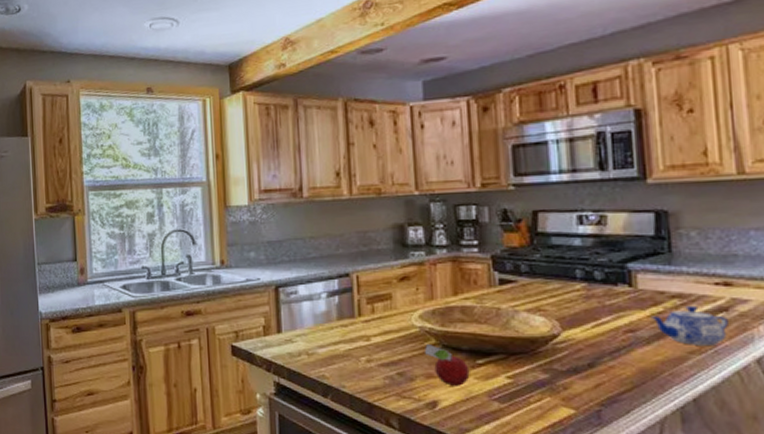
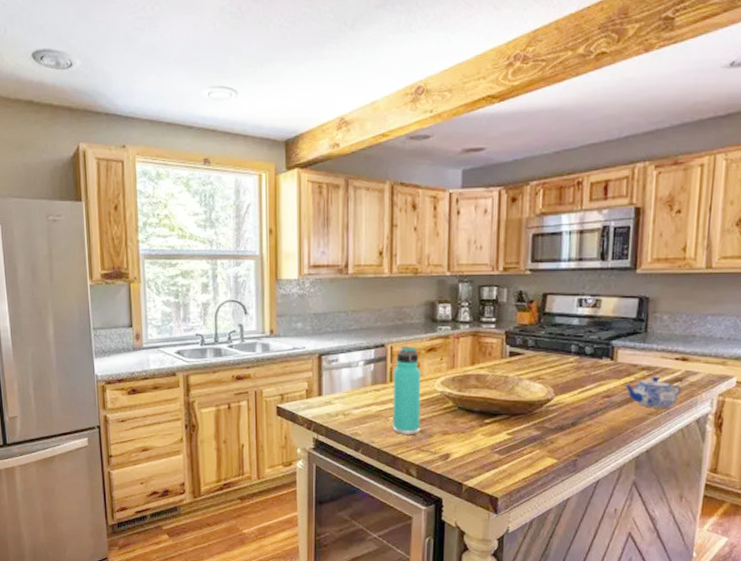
thermos bottle: none [361,274,399,379] -> present [392,345,421,435]
fruit: present [425,344,470,386] -> none [443,406,478,441]

